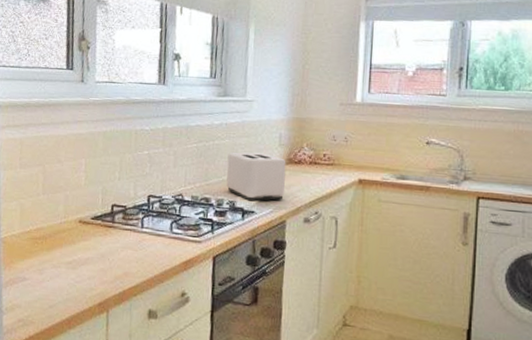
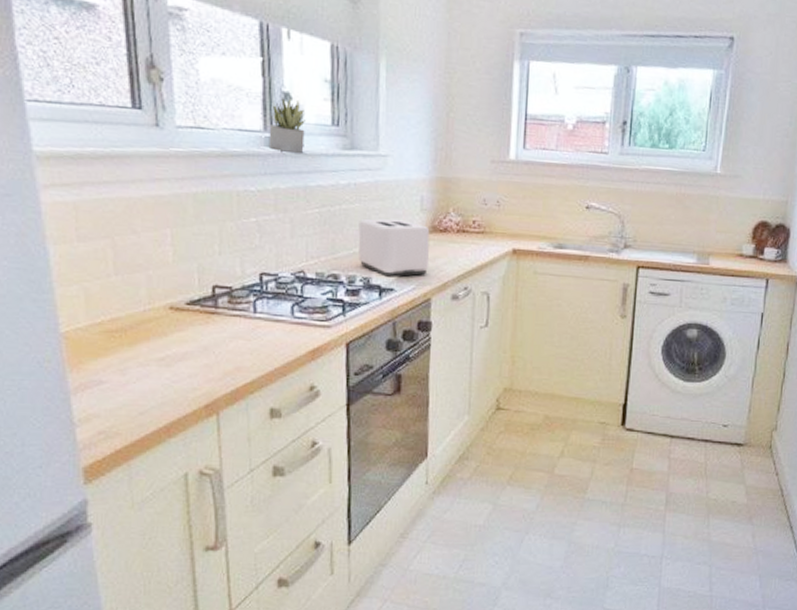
succulent plant: none [161,58,191,101] -> present [268,98,306,155]

